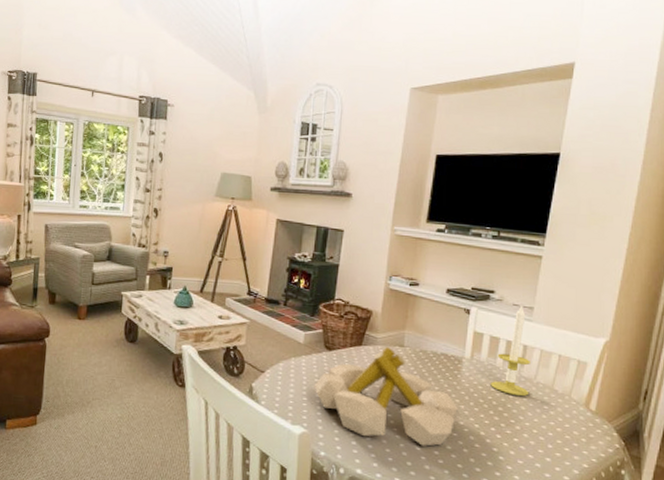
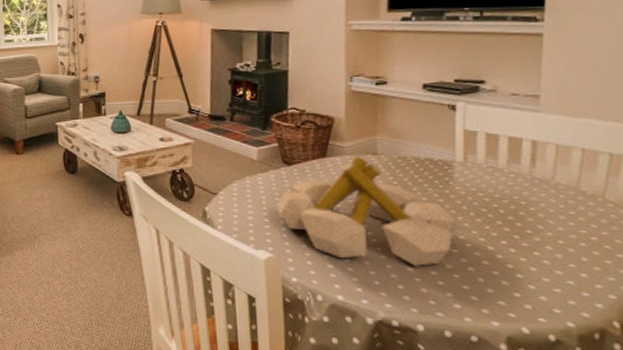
candle: present [491,305,530,396] -> none [494,93,547,200]

